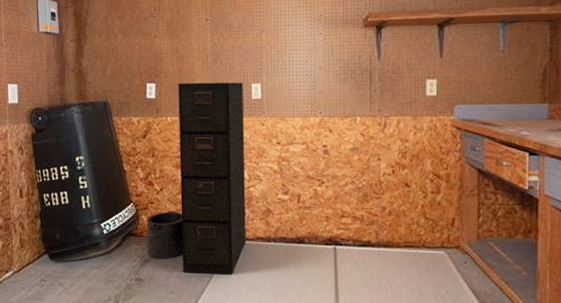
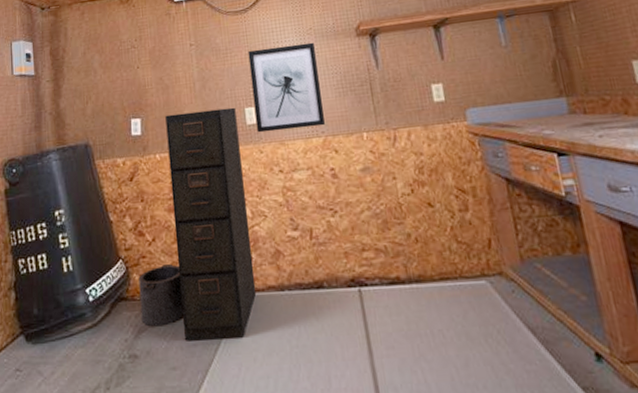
wall art: none [259,28,323,108] -> present [248,42,325,133]

